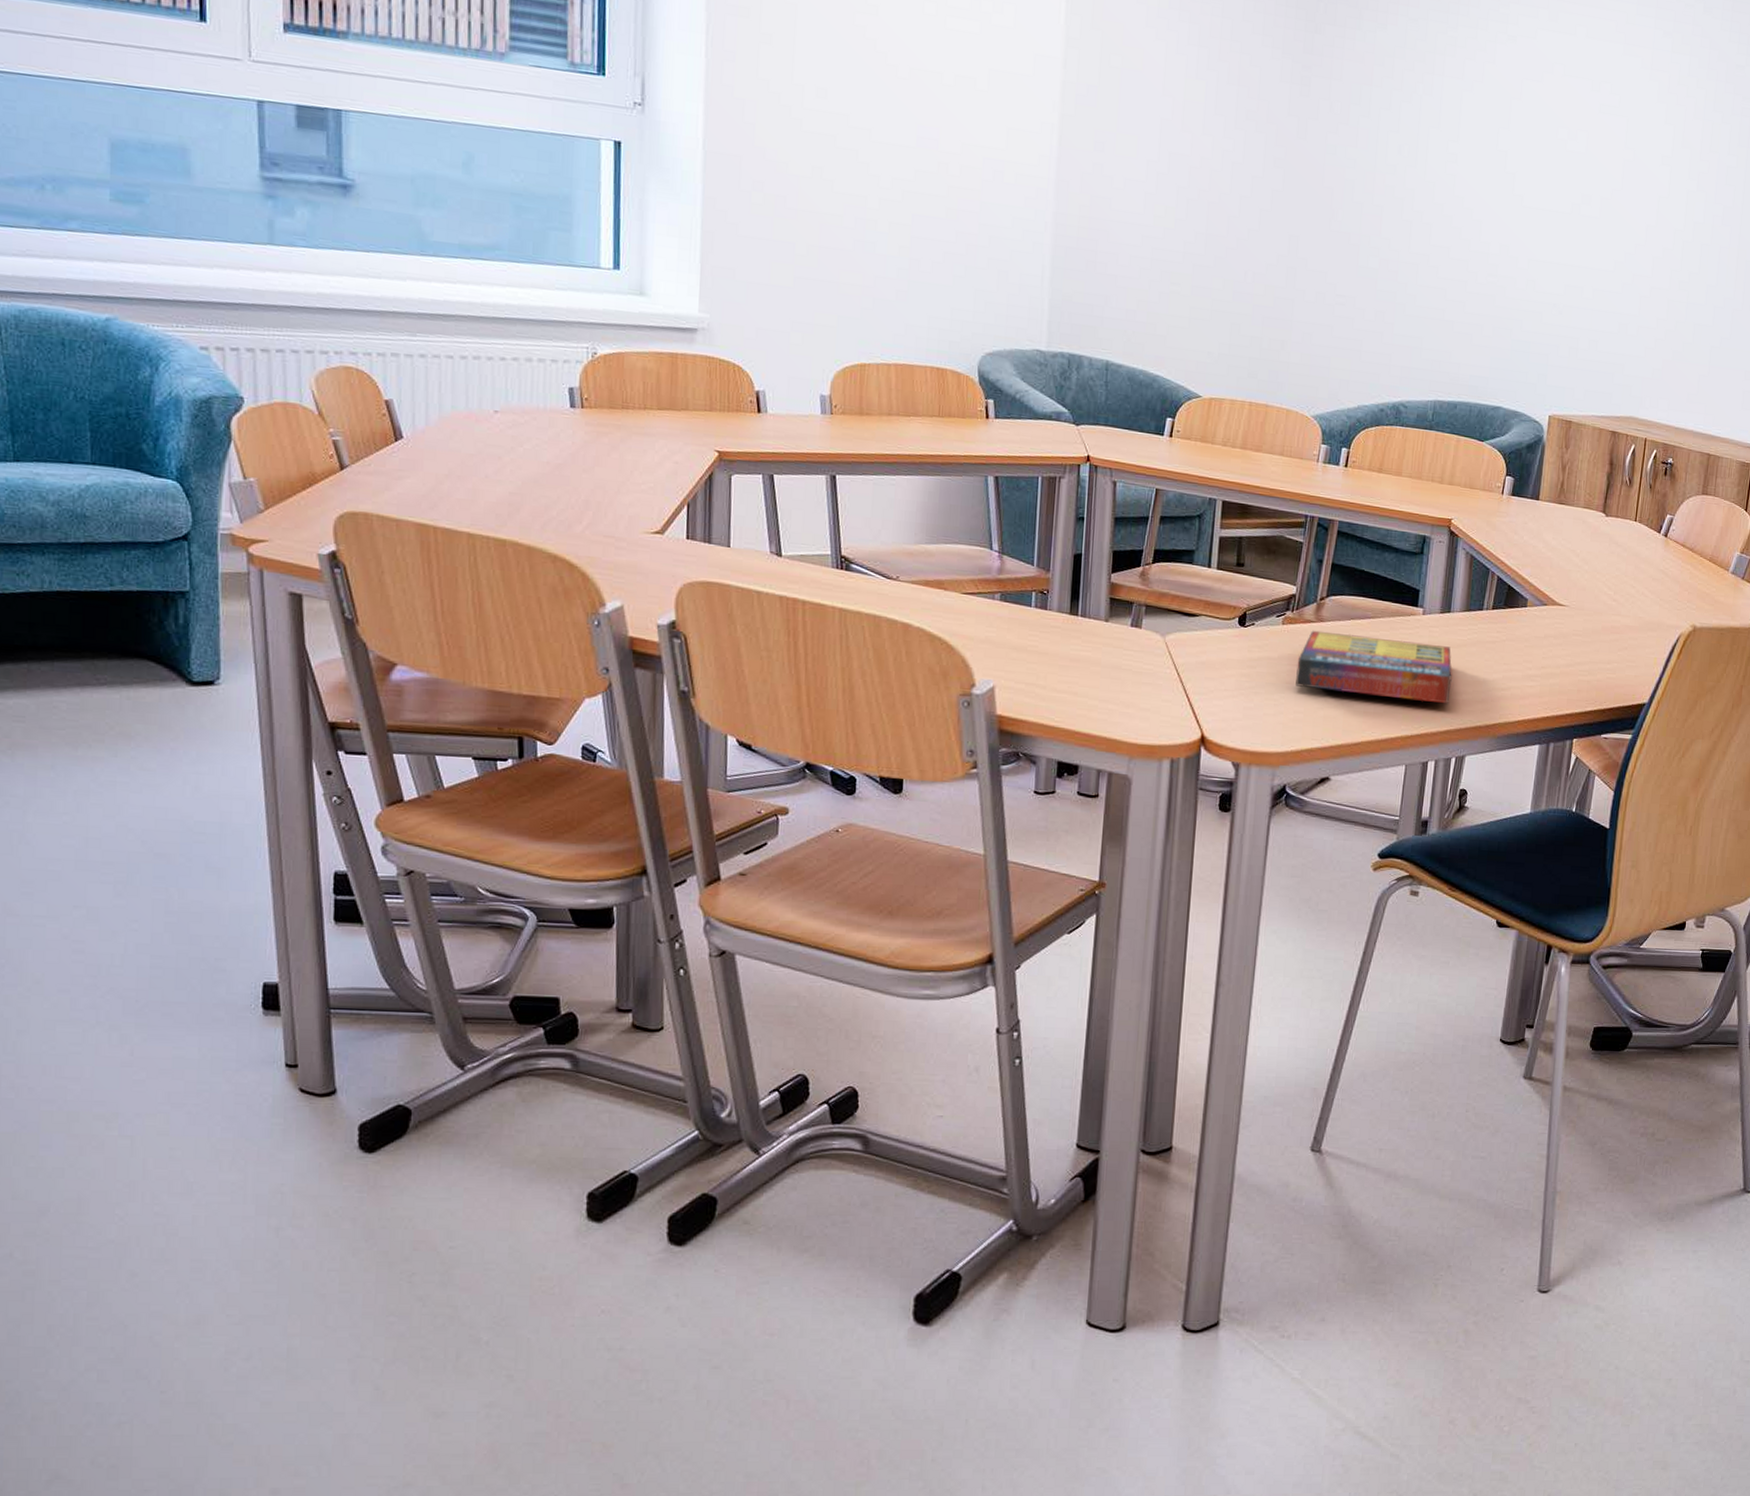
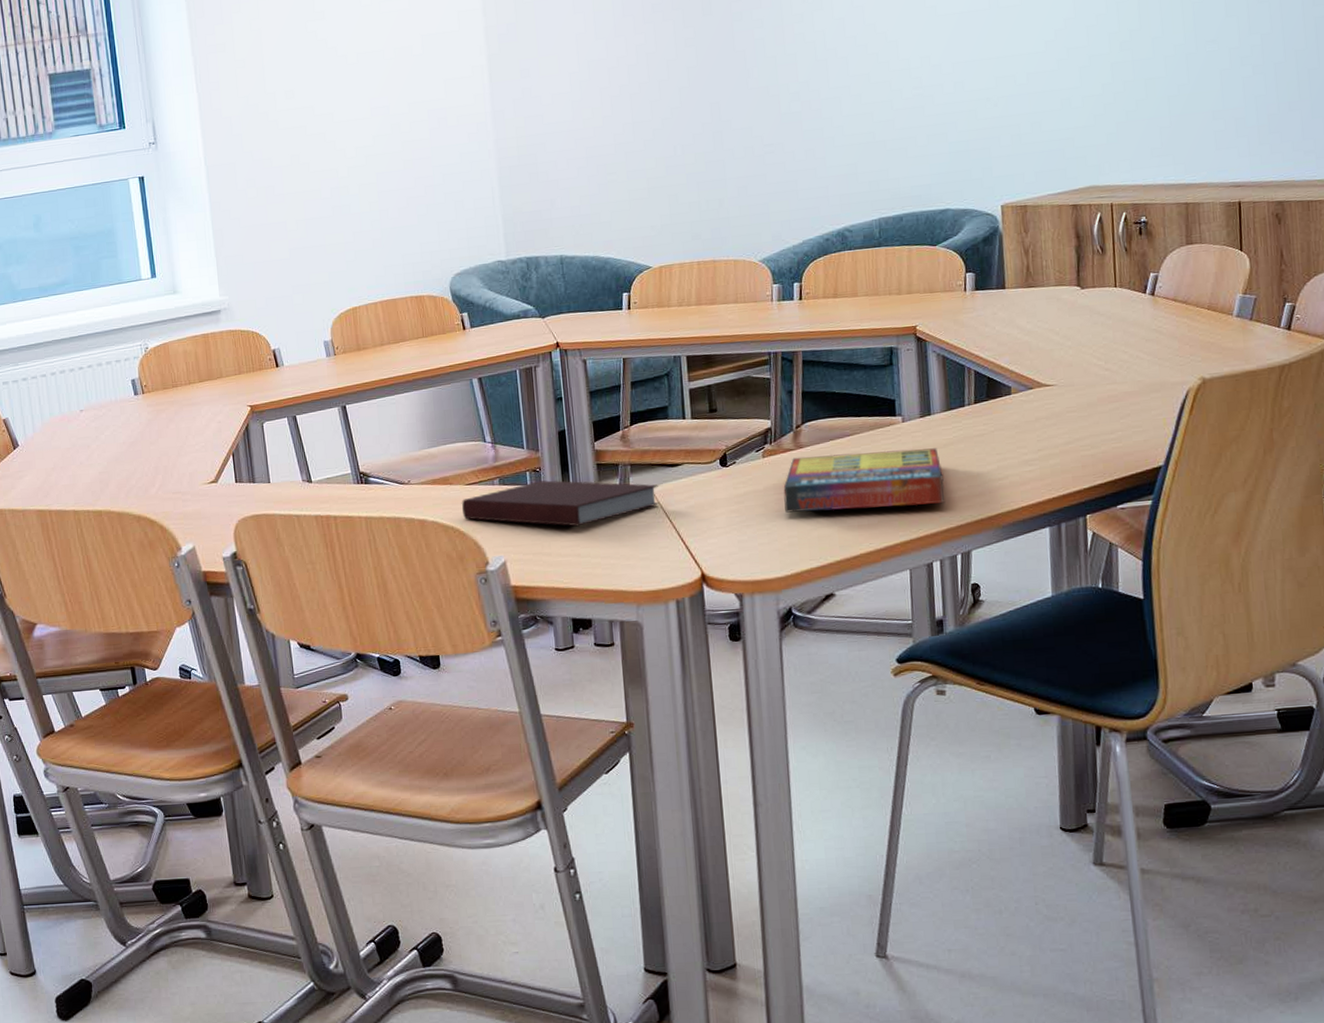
notebook: none [954,604,1171,662] -> present [462,480,659,527]

